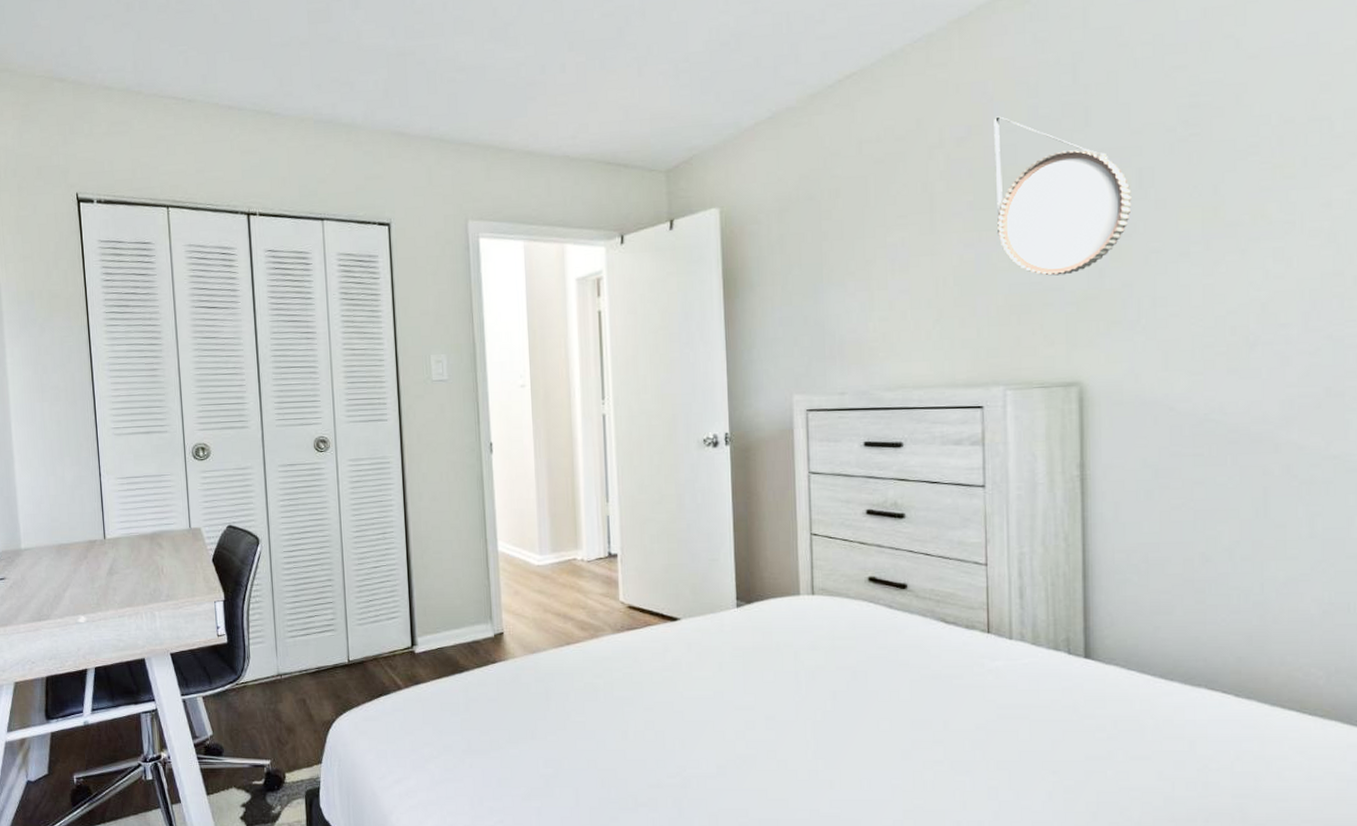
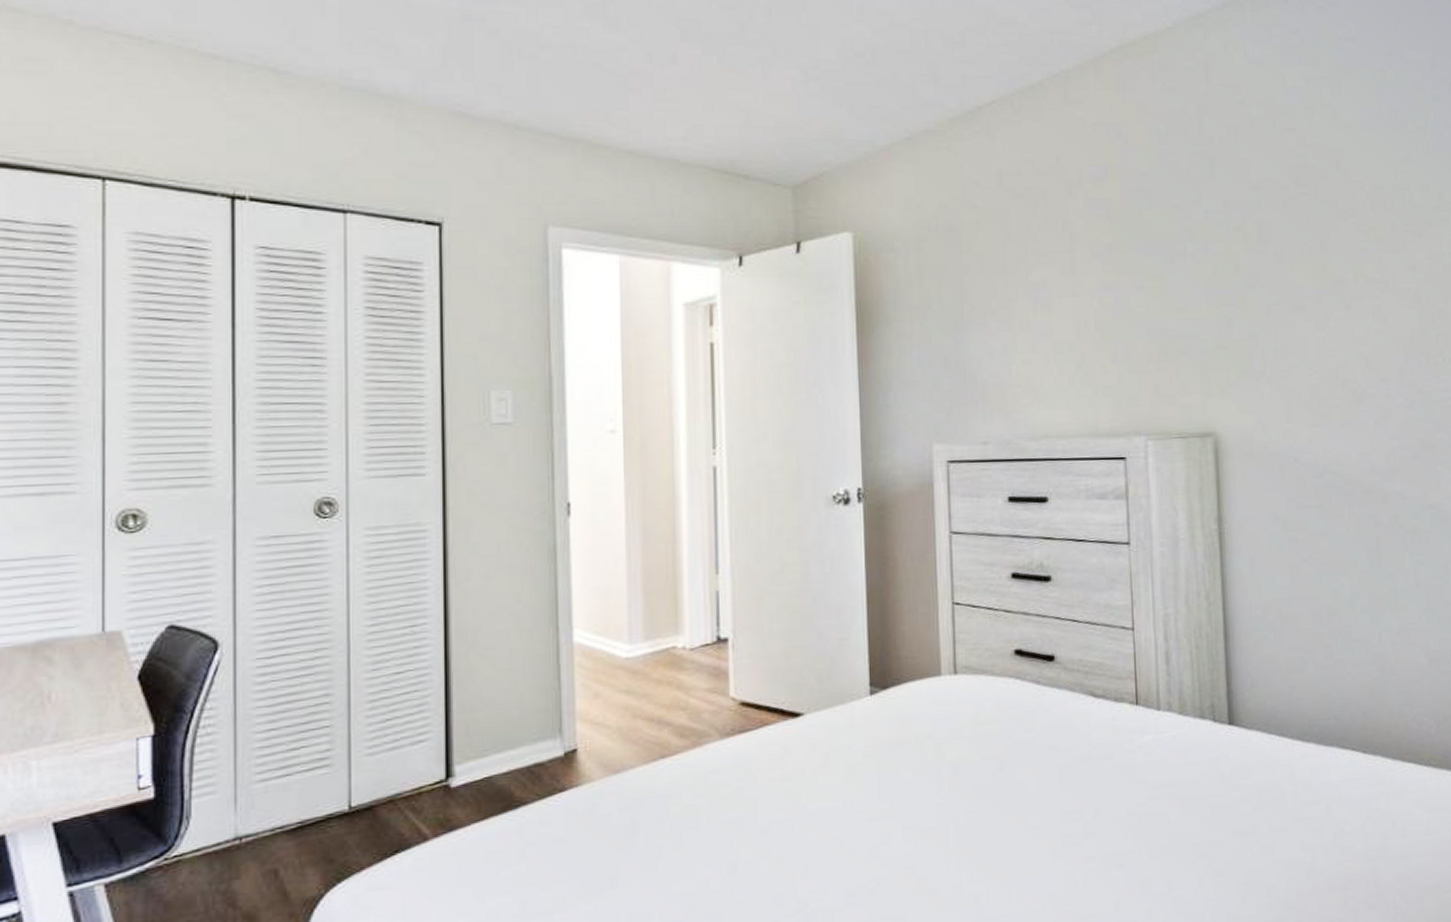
home mirror: present [994,116,1132,276] -> none [1129,160,1254,323]

